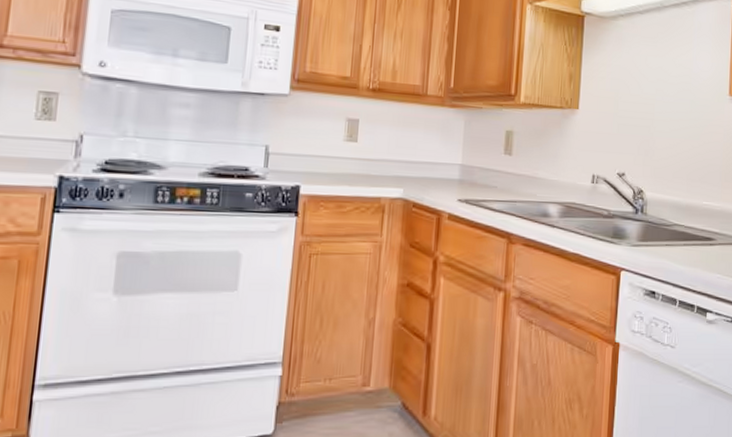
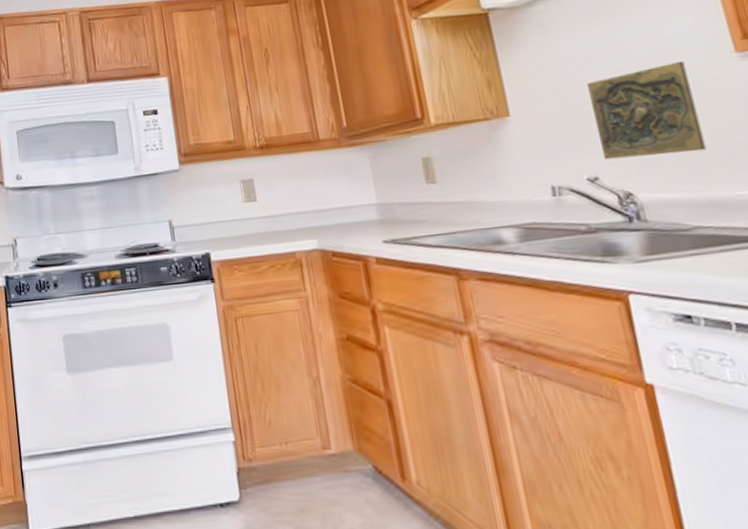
decorative tile: none [632,93,698,166] -> present [587,60,707,160]

